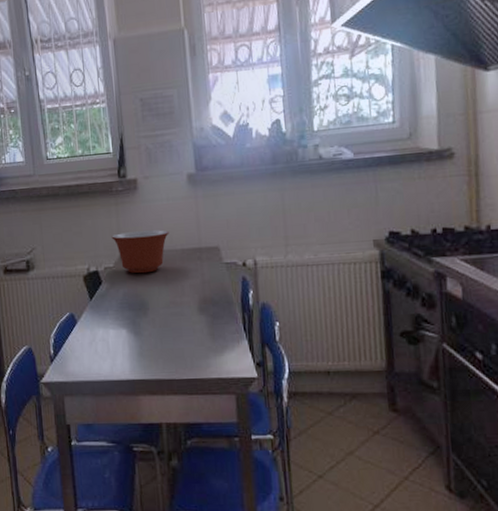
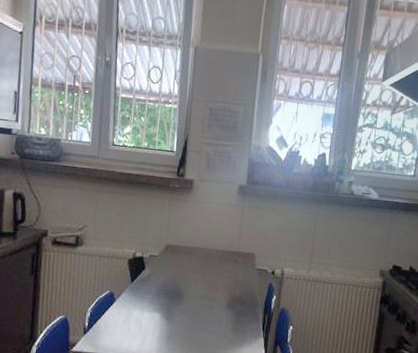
mixing bowl: present [111,230,169,274] -> none [161,226,214,267]

